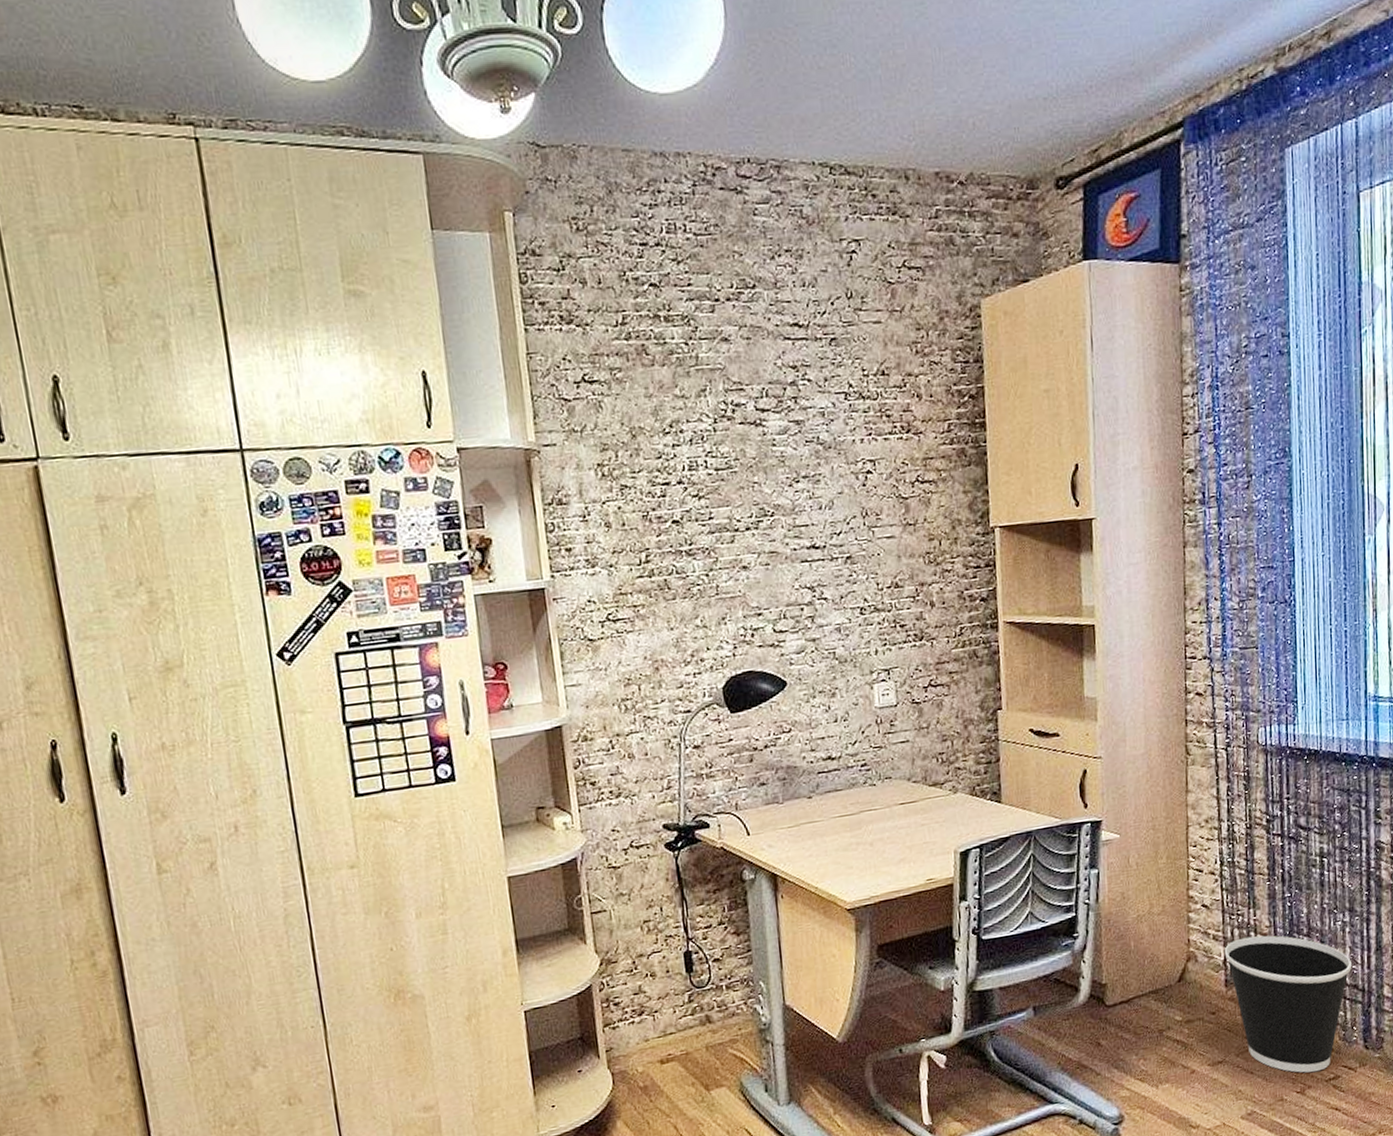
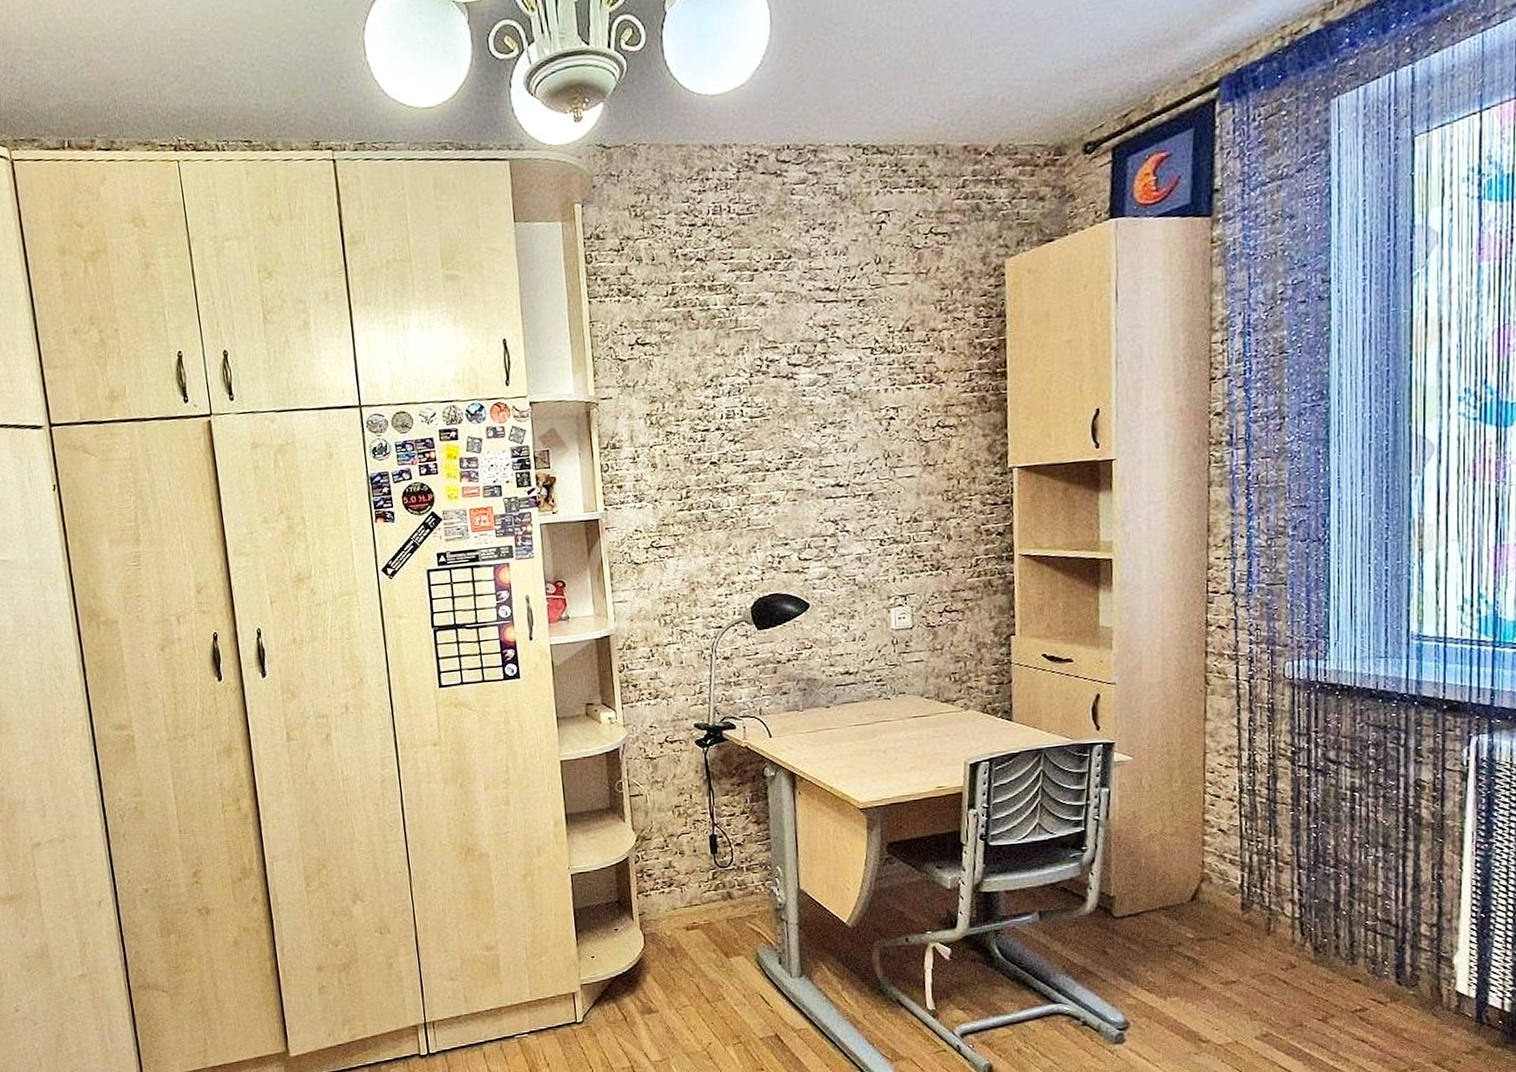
wastebasket: present [1224,935,1351,1073] -> none [1241,863,1384,1002]

